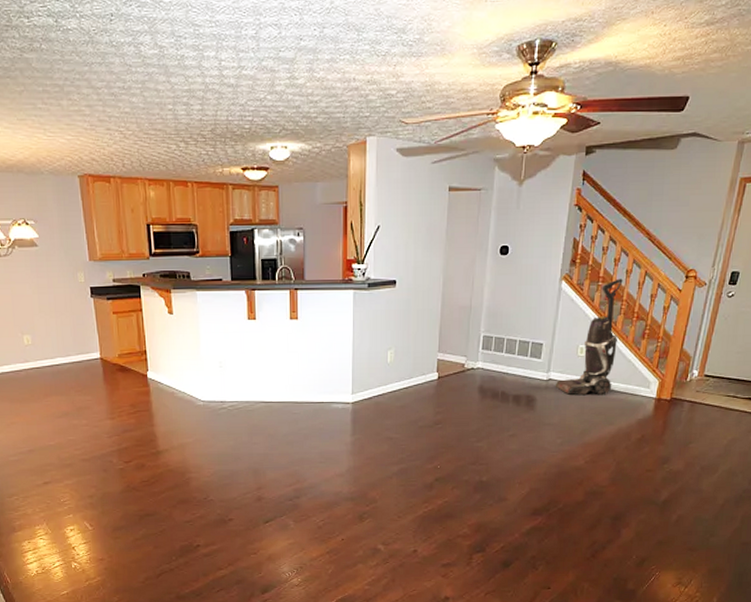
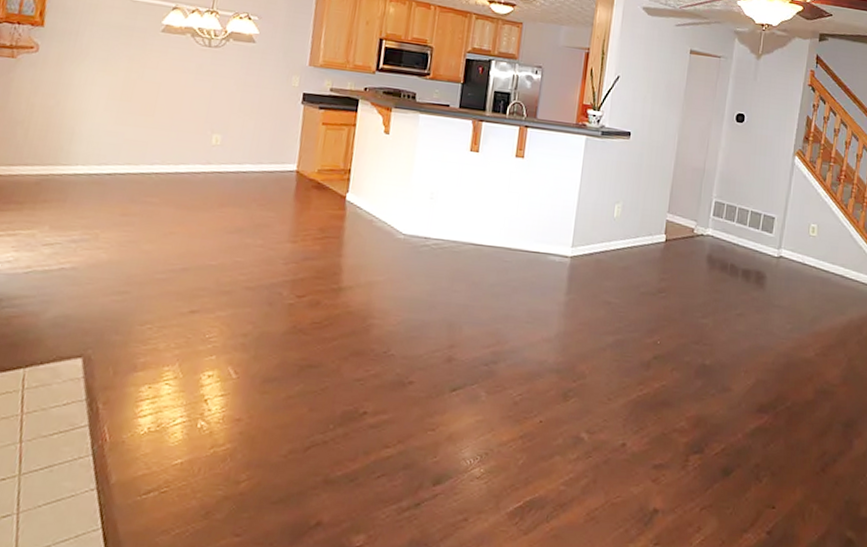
vacuum cleaner: present [555,278,623,395] -> none [785,161,854,280]

